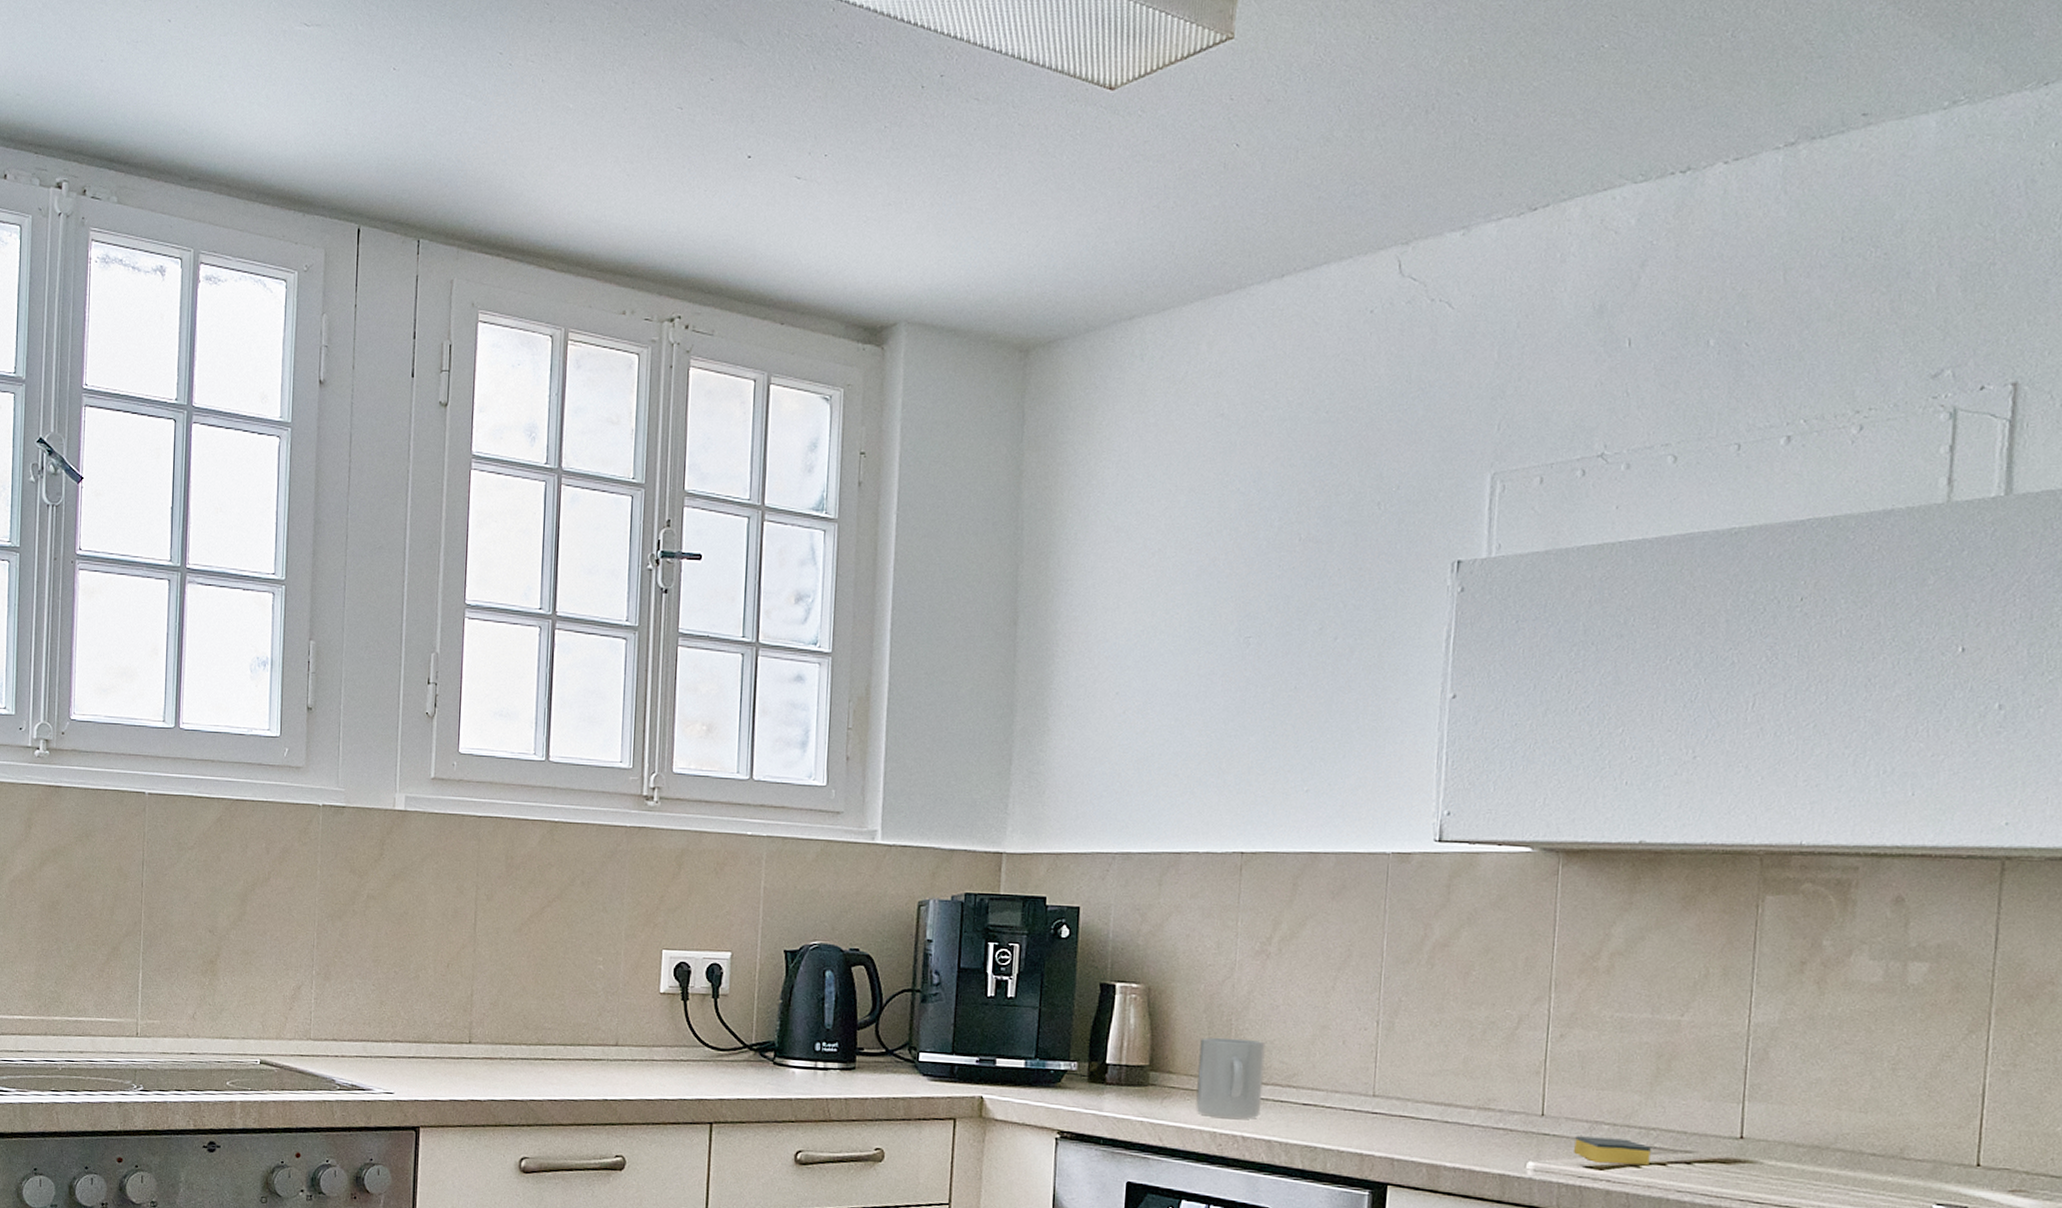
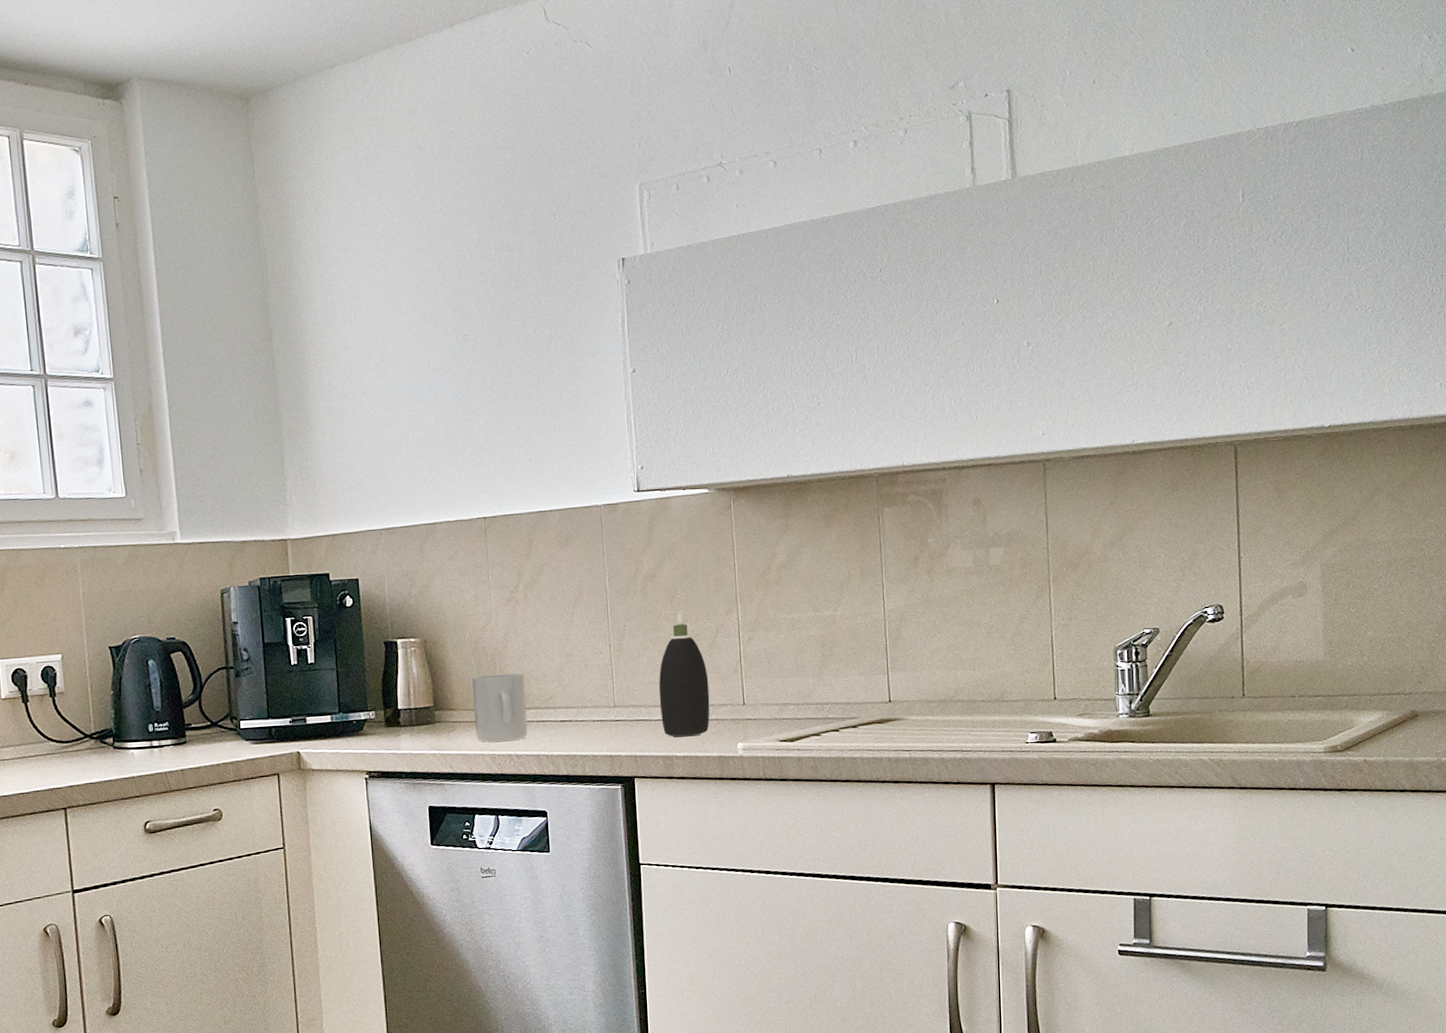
soap dispenser: none [1431,990,1500,1145] -> present [658,610,710,737]
sponge: present [1574,1136,1651,1166] -> none [770,714,827,736]

